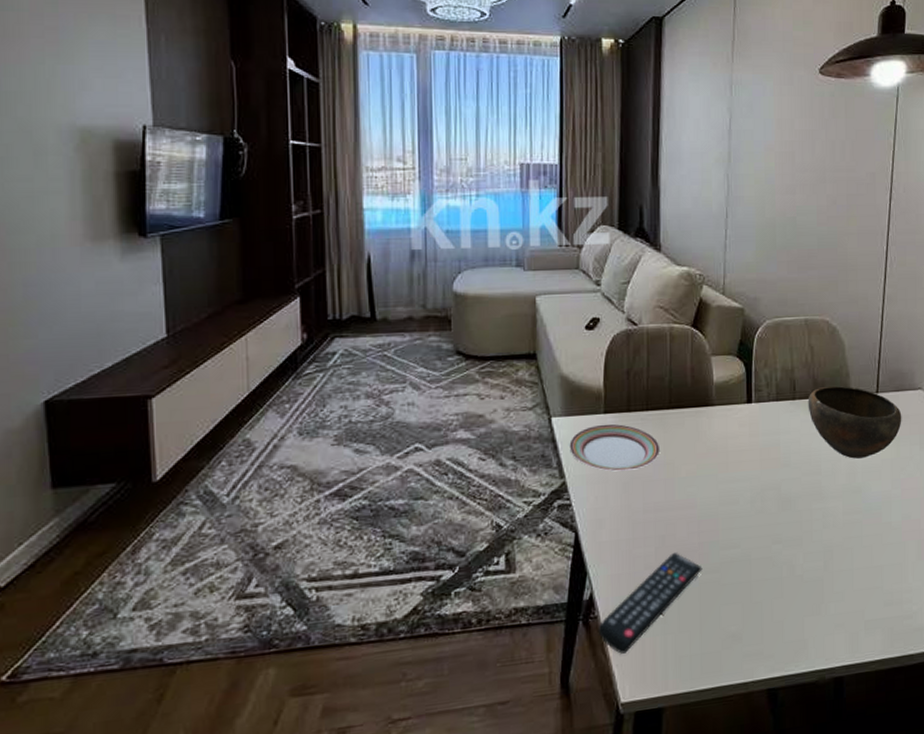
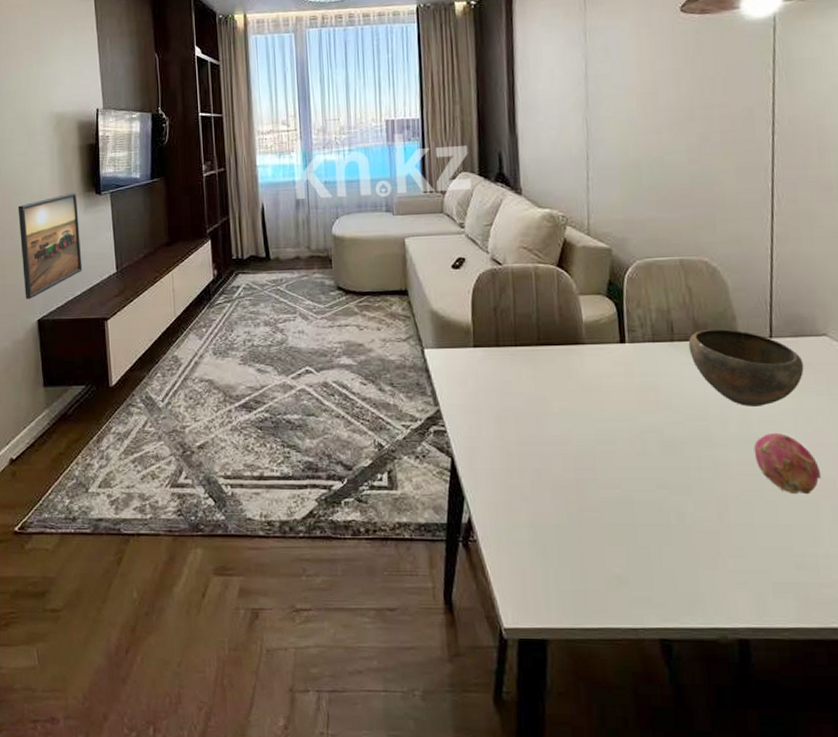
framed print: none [16,233,116,374] -> present [18,192,83,299]
plate: present [569,424,659,472] -> none [442,357,530,403]
remote control: present [598,553,703,654] -> none [477,487,582,580]
fruit: none [857,482,910,538] -> present [753,433,822,495]

